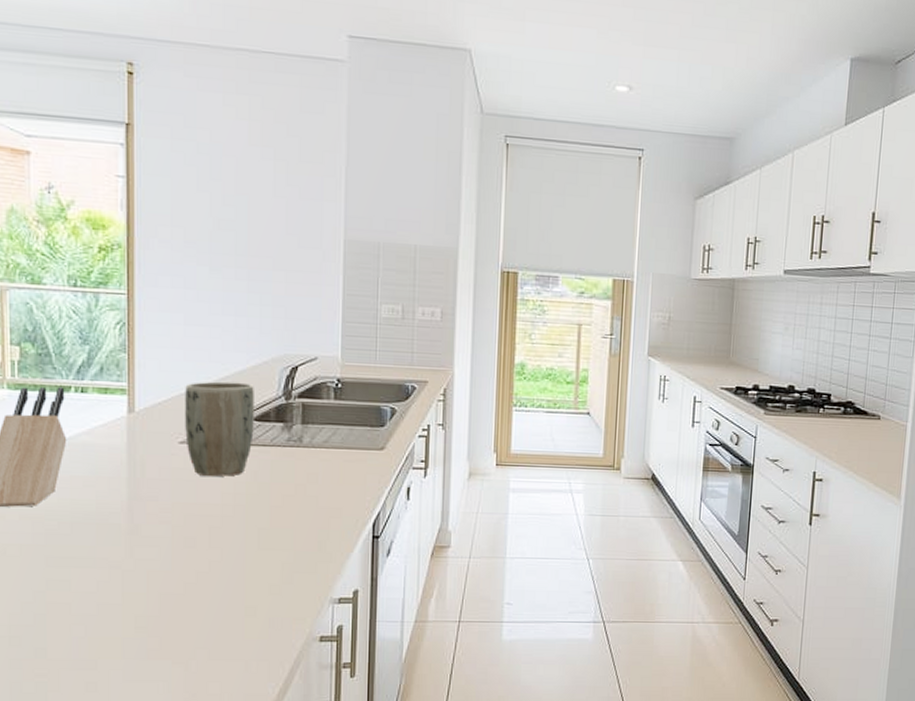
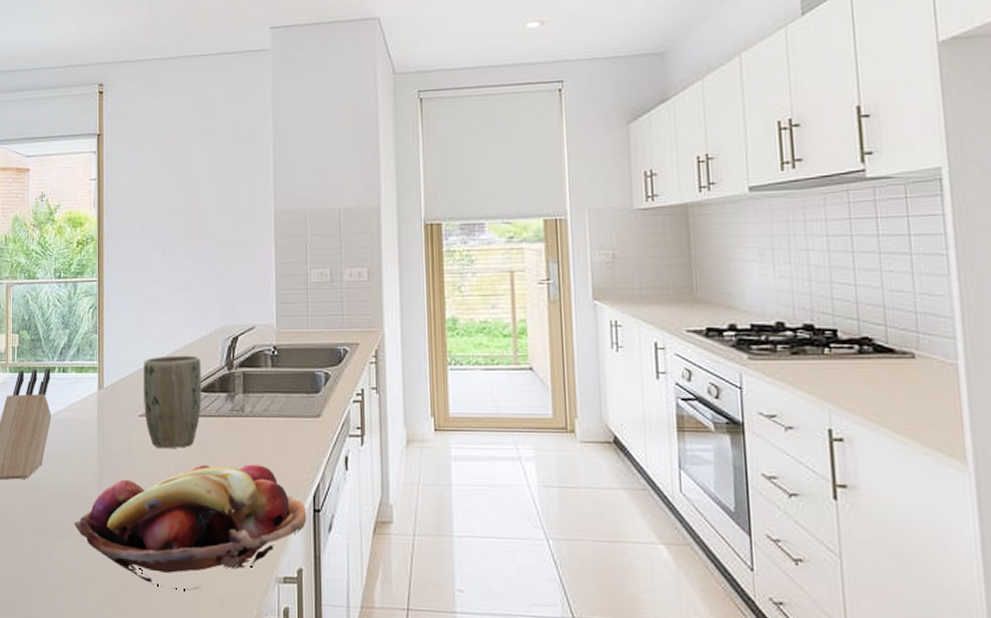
fruit basket: none [98,493,365,614] -> present [74,464,307,590]

